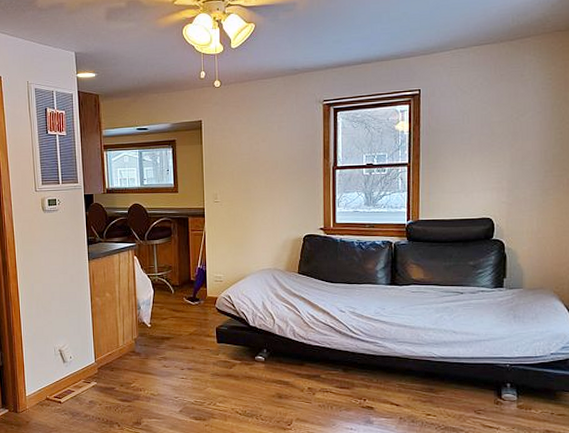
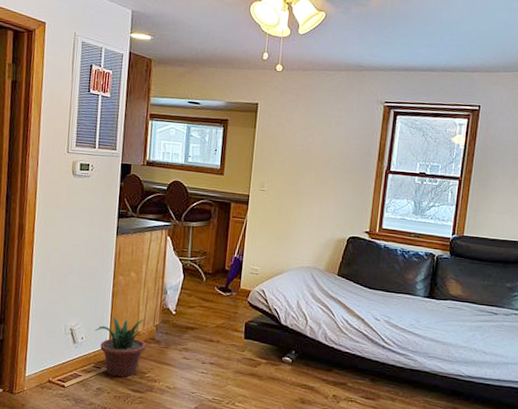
potted plant: none [81,334,128,390] -> present [95,318,147,378]

